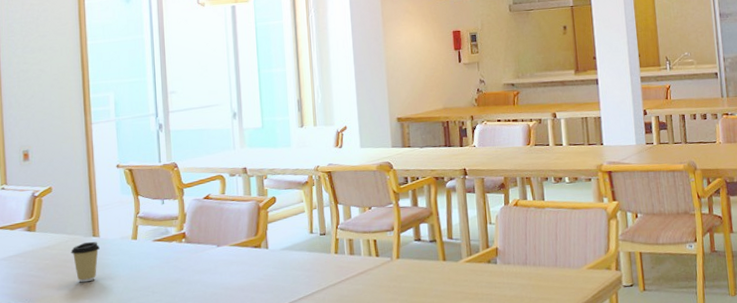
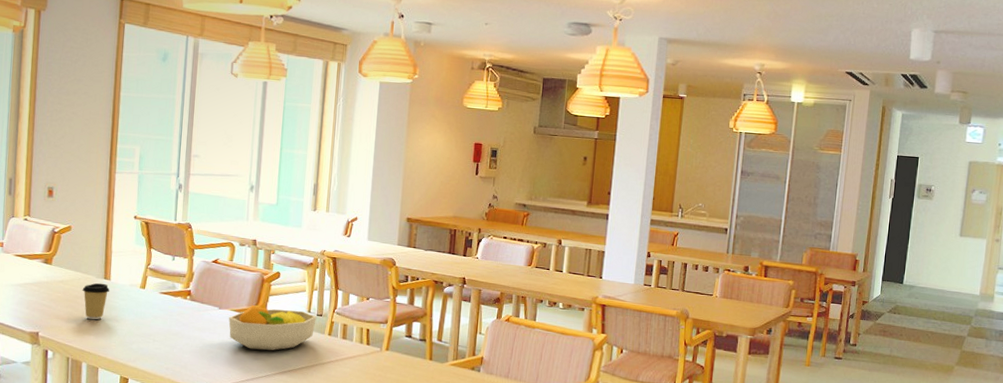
fruit bowl: none [229,233,320,284] -> present [228,305,317,351]

